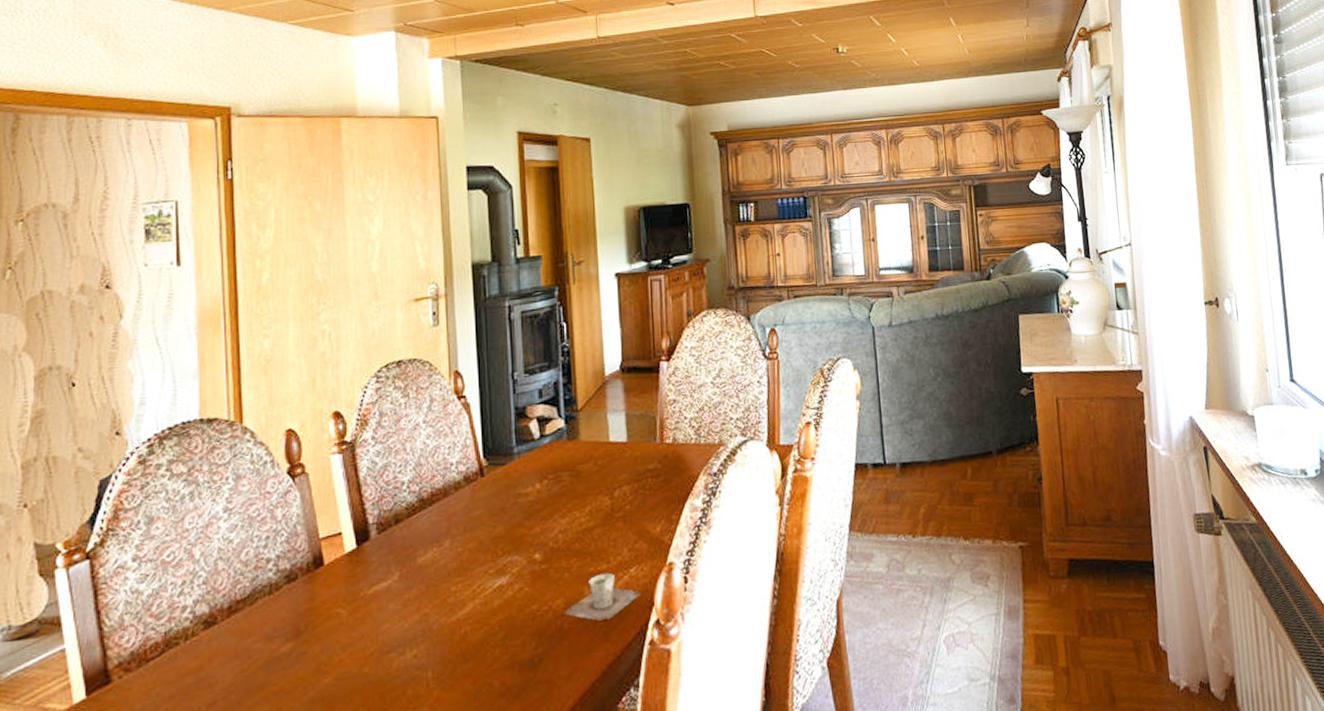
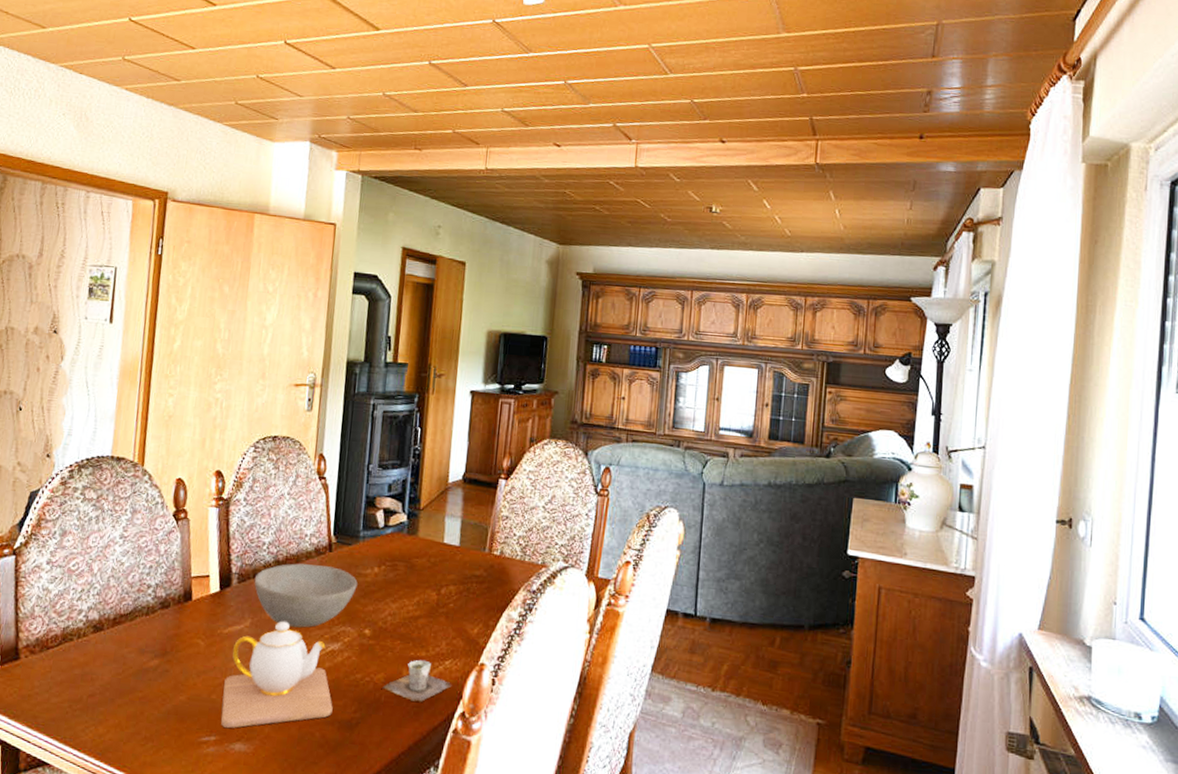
teapot: none [377,565,510,703] -> present [221,621,333,729]
bowl: none [397,492,519,570] -> present [254,563,358,628]

